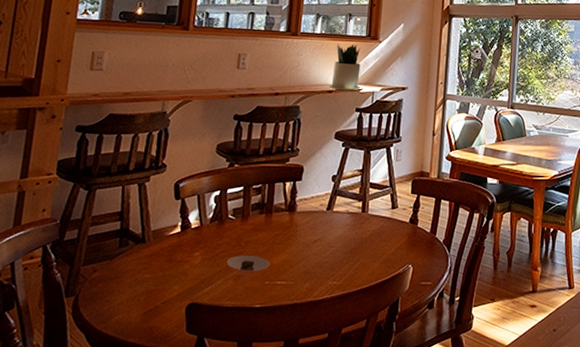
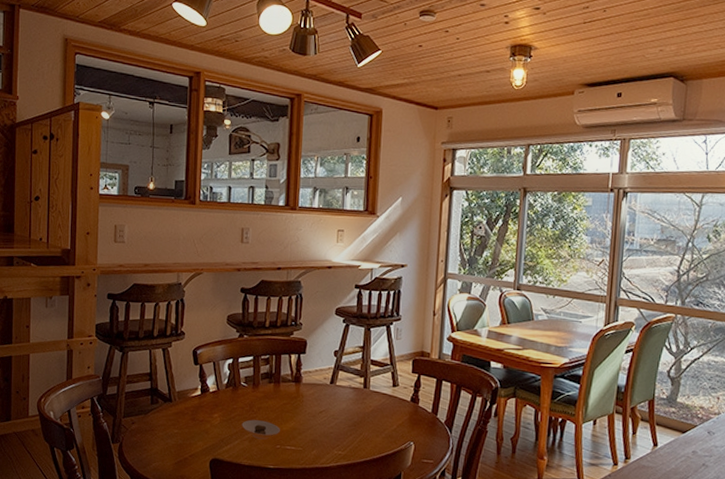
planter: present [328,43,361,91] -> none [328,217,360,267]

